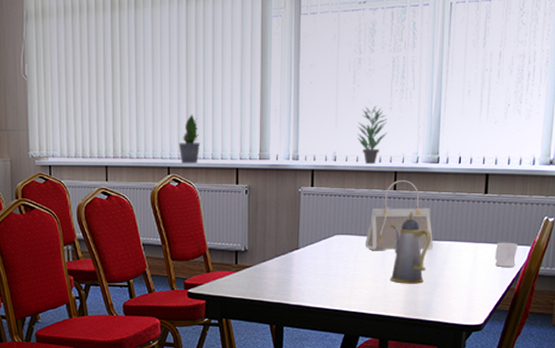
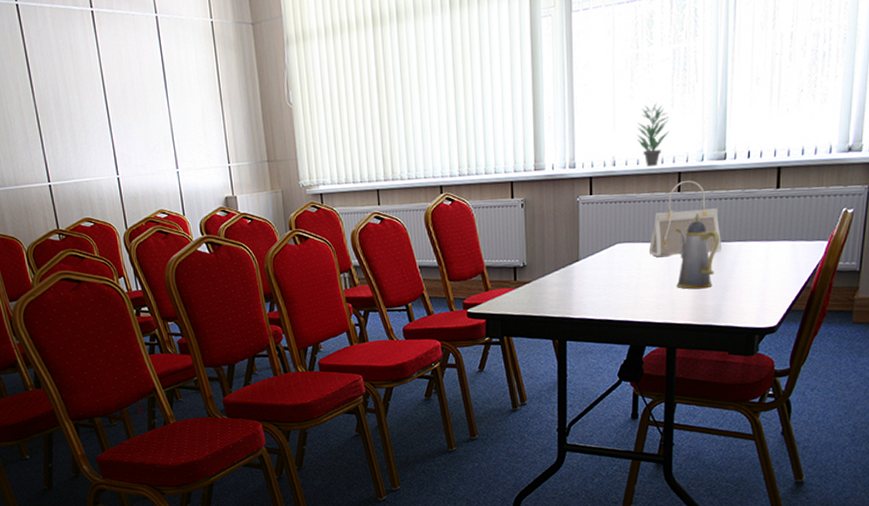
potted plant: present [178,113,201,163] -> none [449,128,473,181]
mug: present [495,242,518,268] -> none [789,238,814,265]

